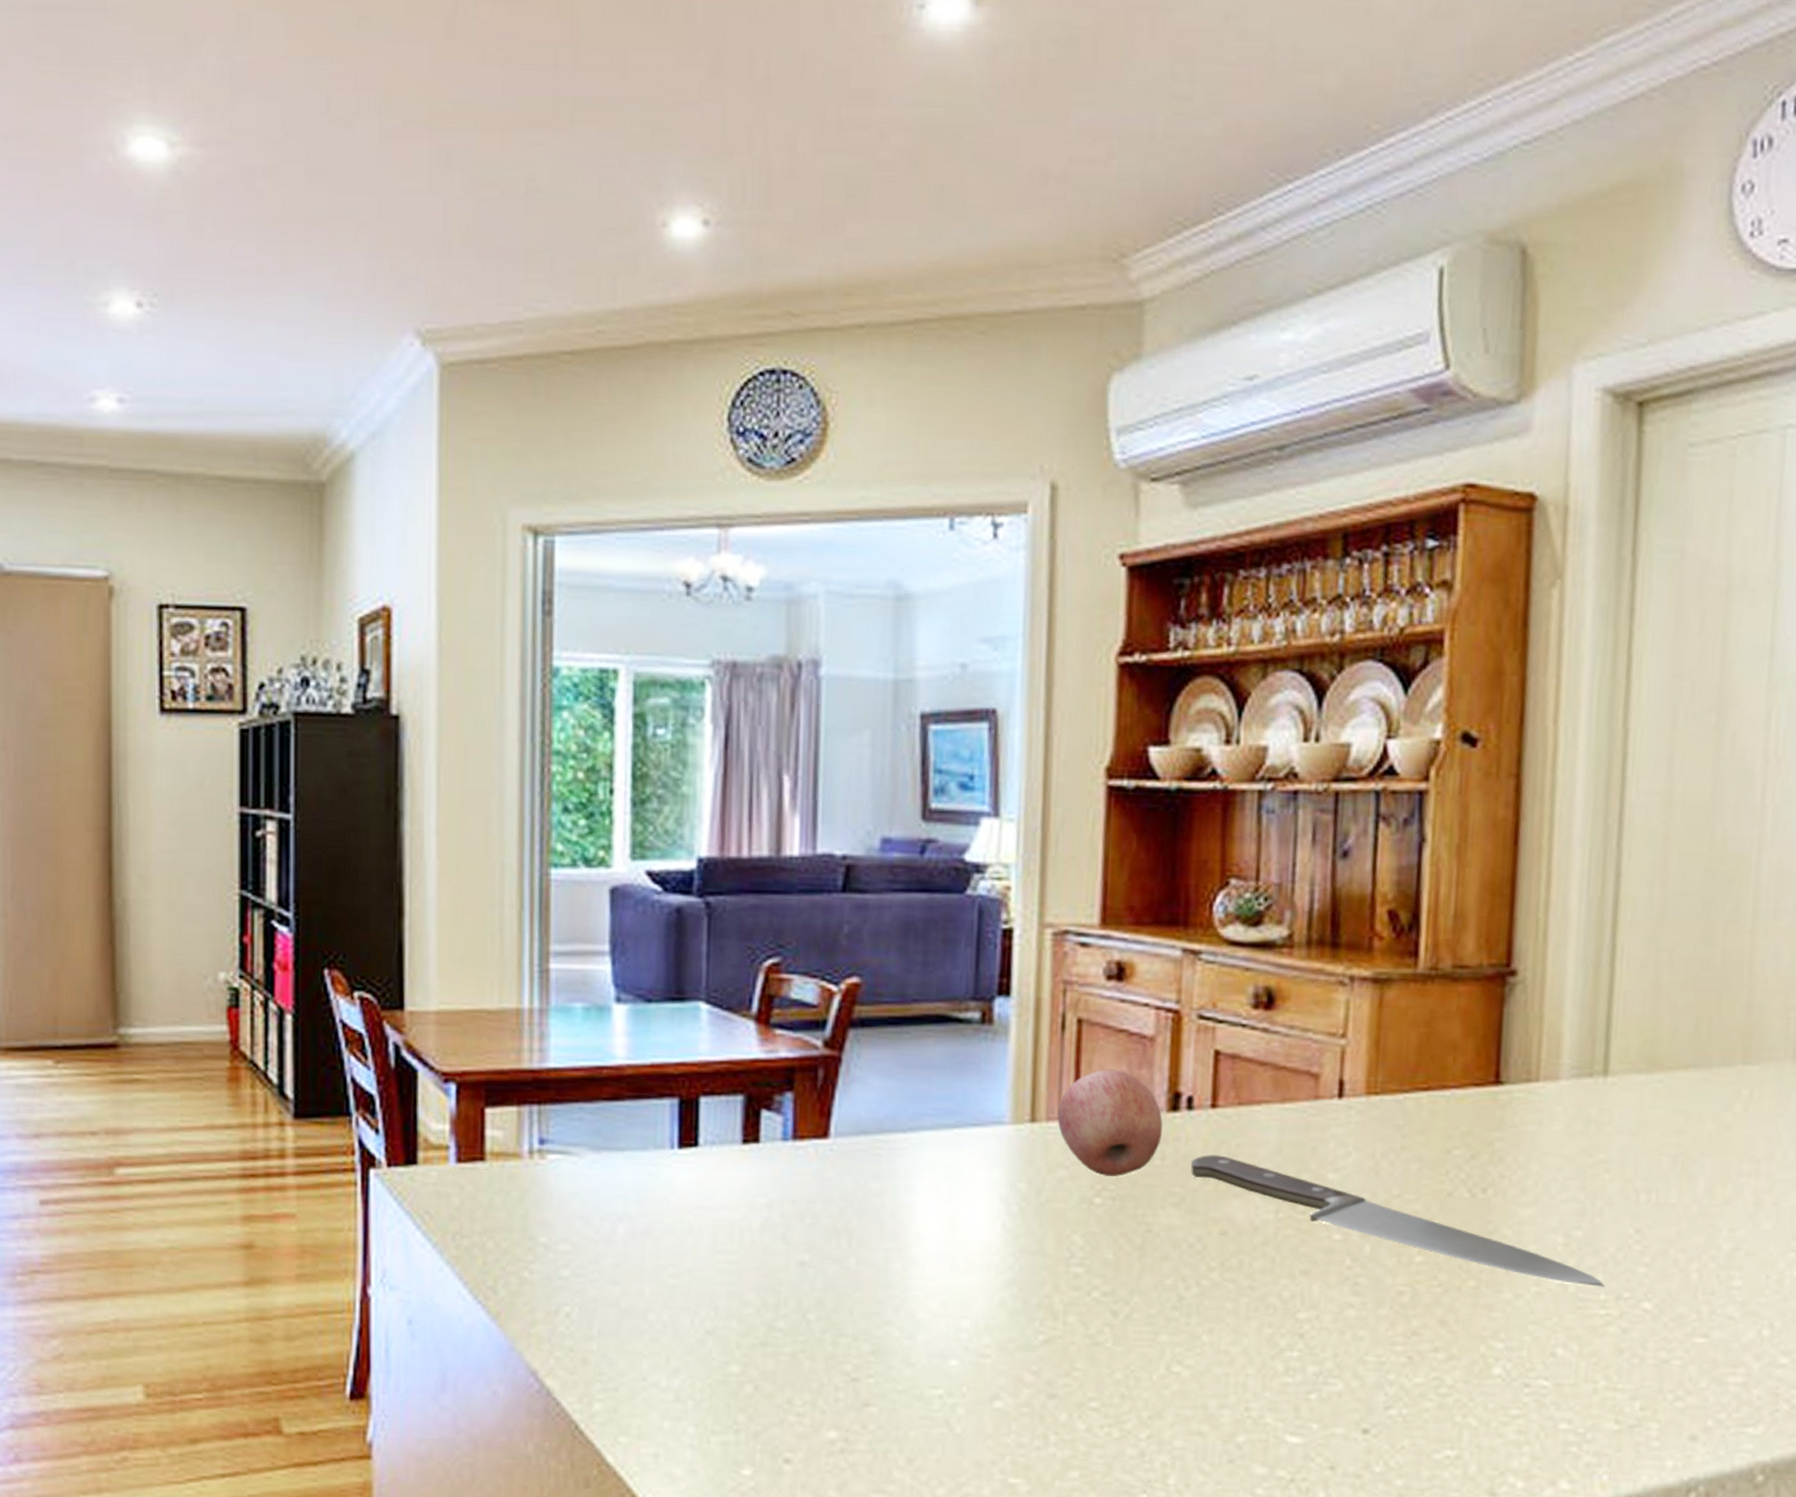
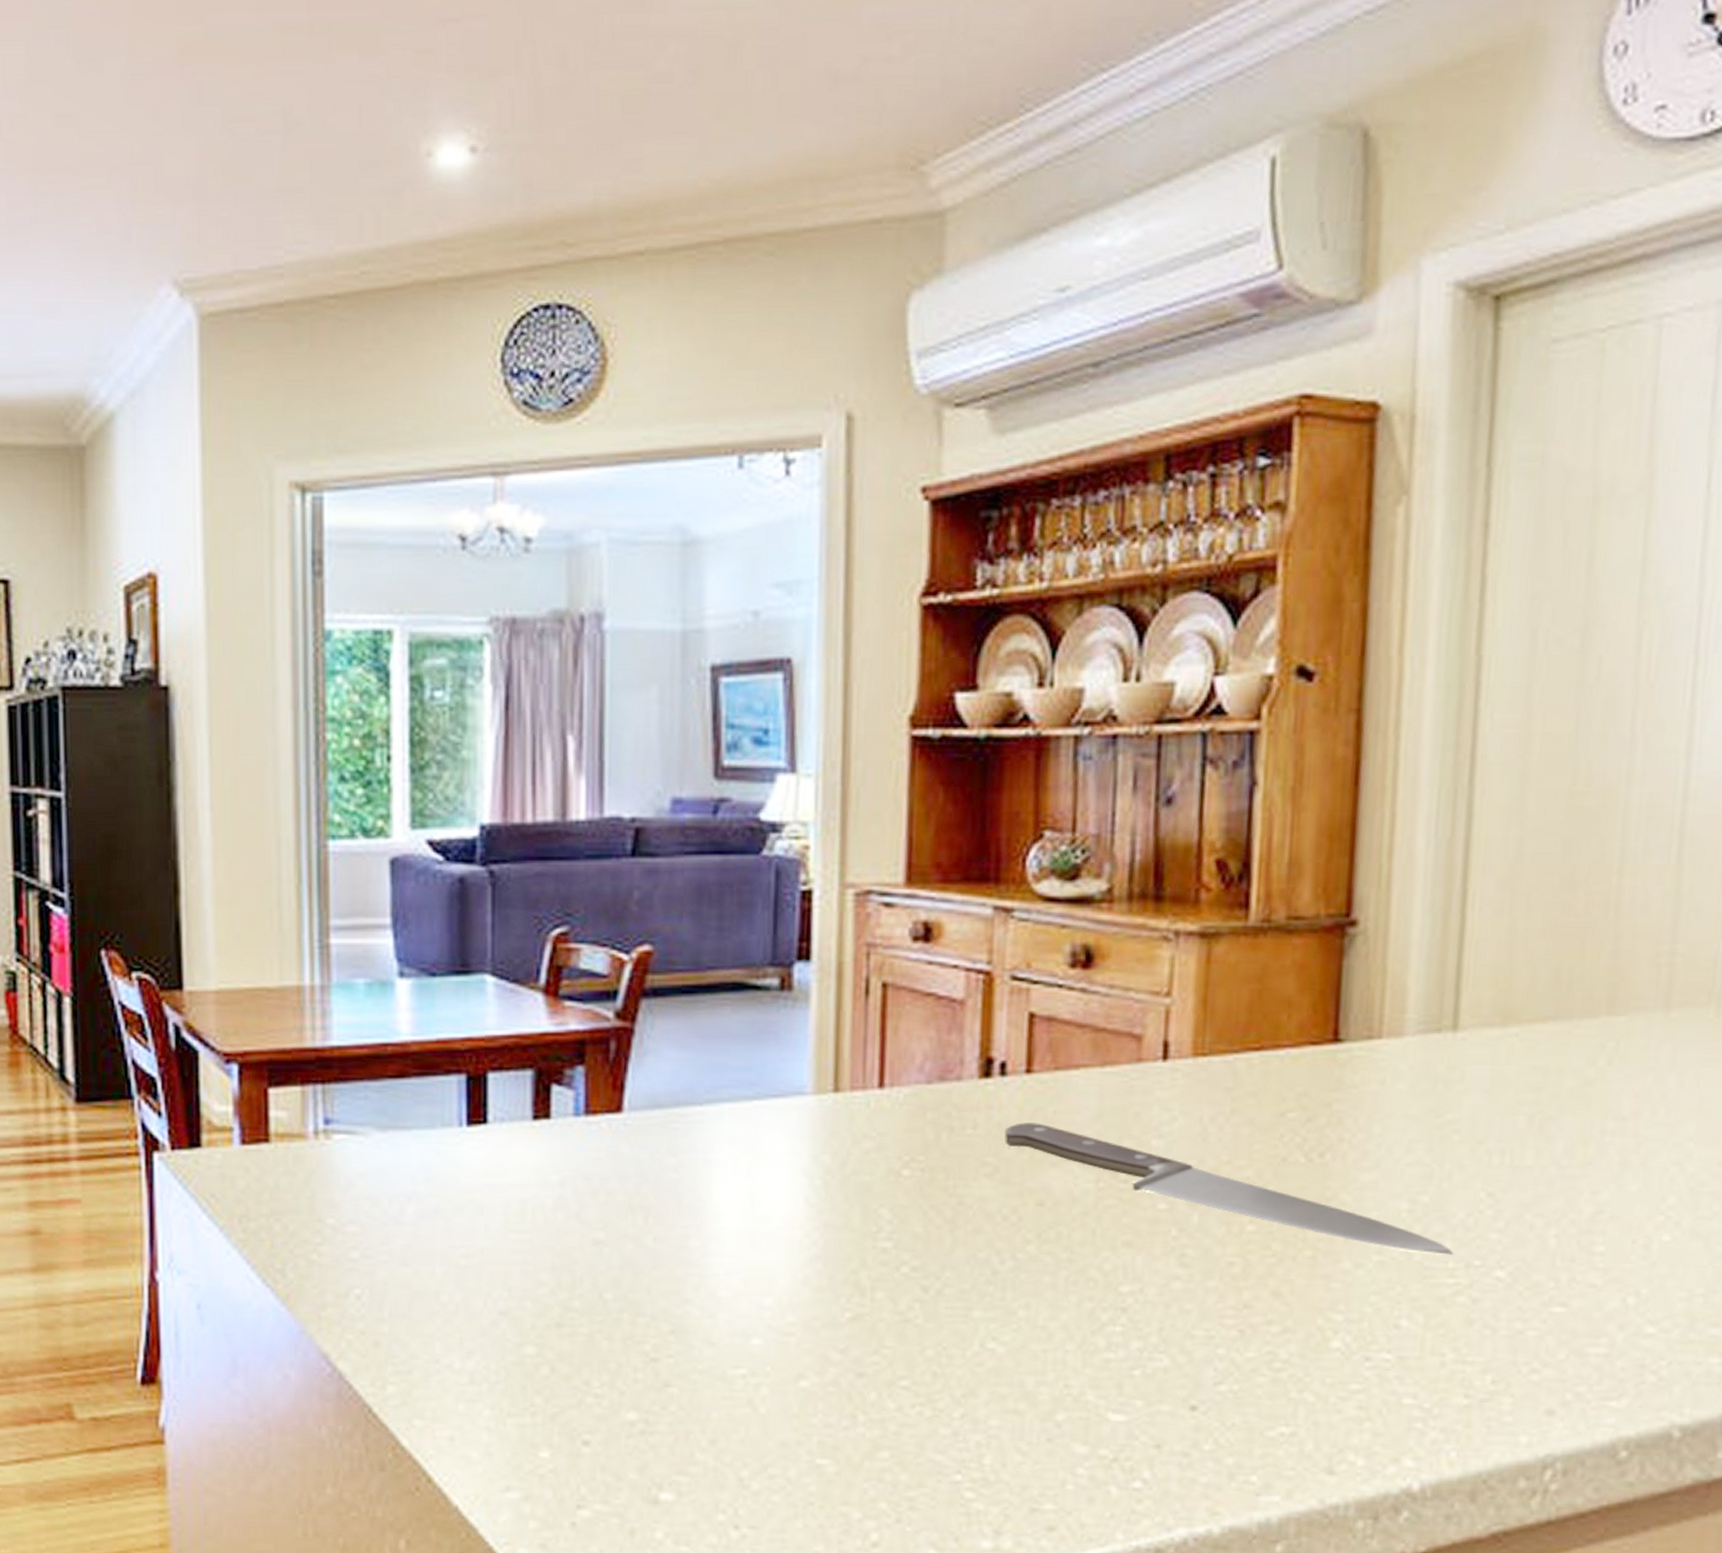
fruit: present [1056,1069,1163,1176] -> none [861,1035,974,1147]

